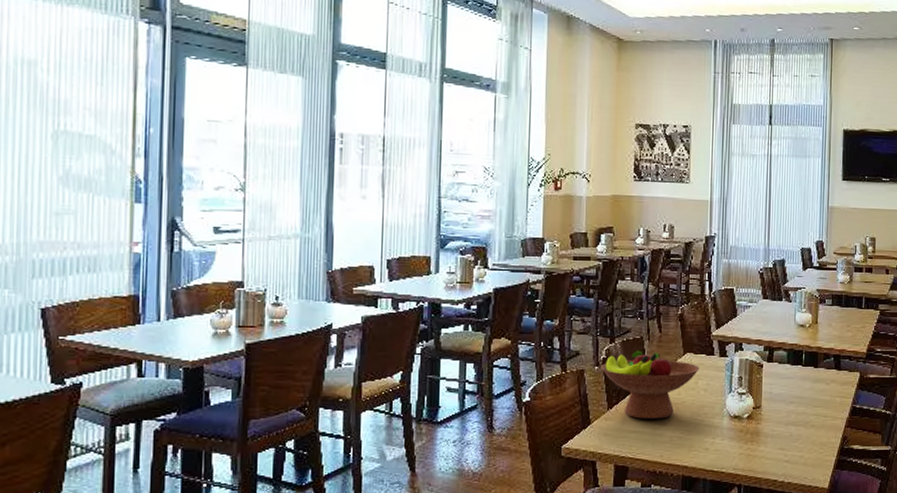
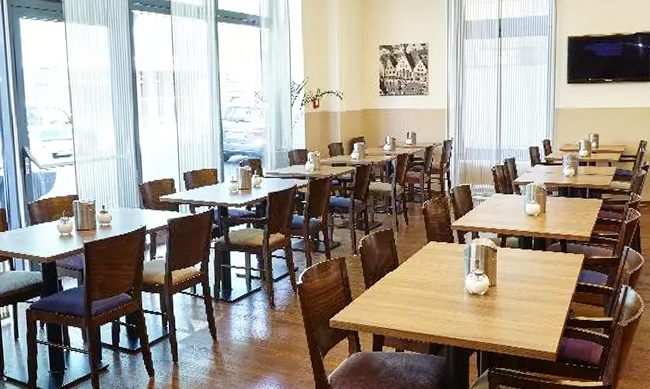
fruit bowl: present [601,350,700,419] -> none [358,240,442,297]

